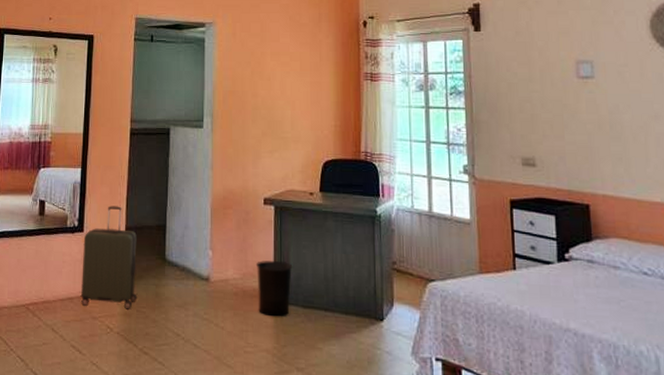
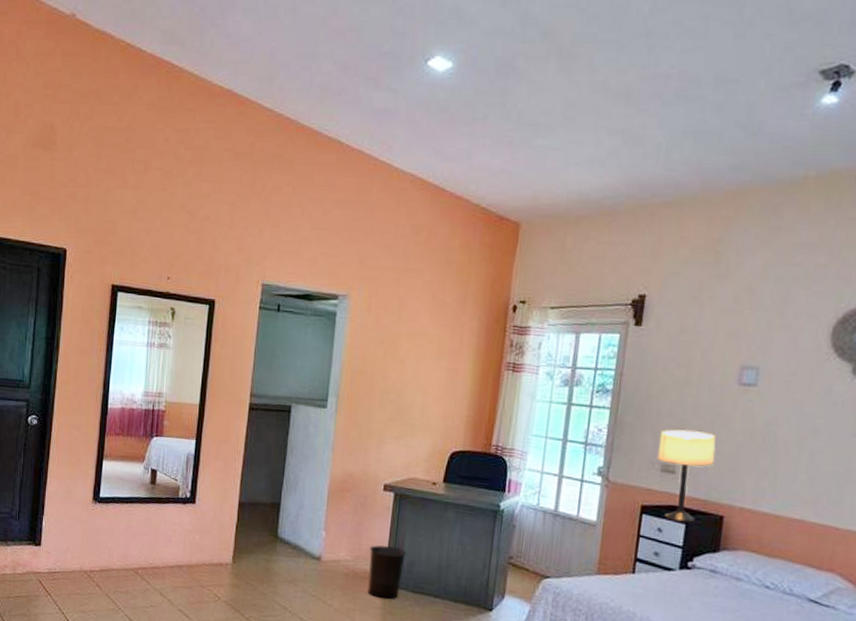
suitcase: present [81,206,138,310] -> none [190,480,250,581]
table lamp: none [516,124,570,215] -> present [658,429,716,523]

